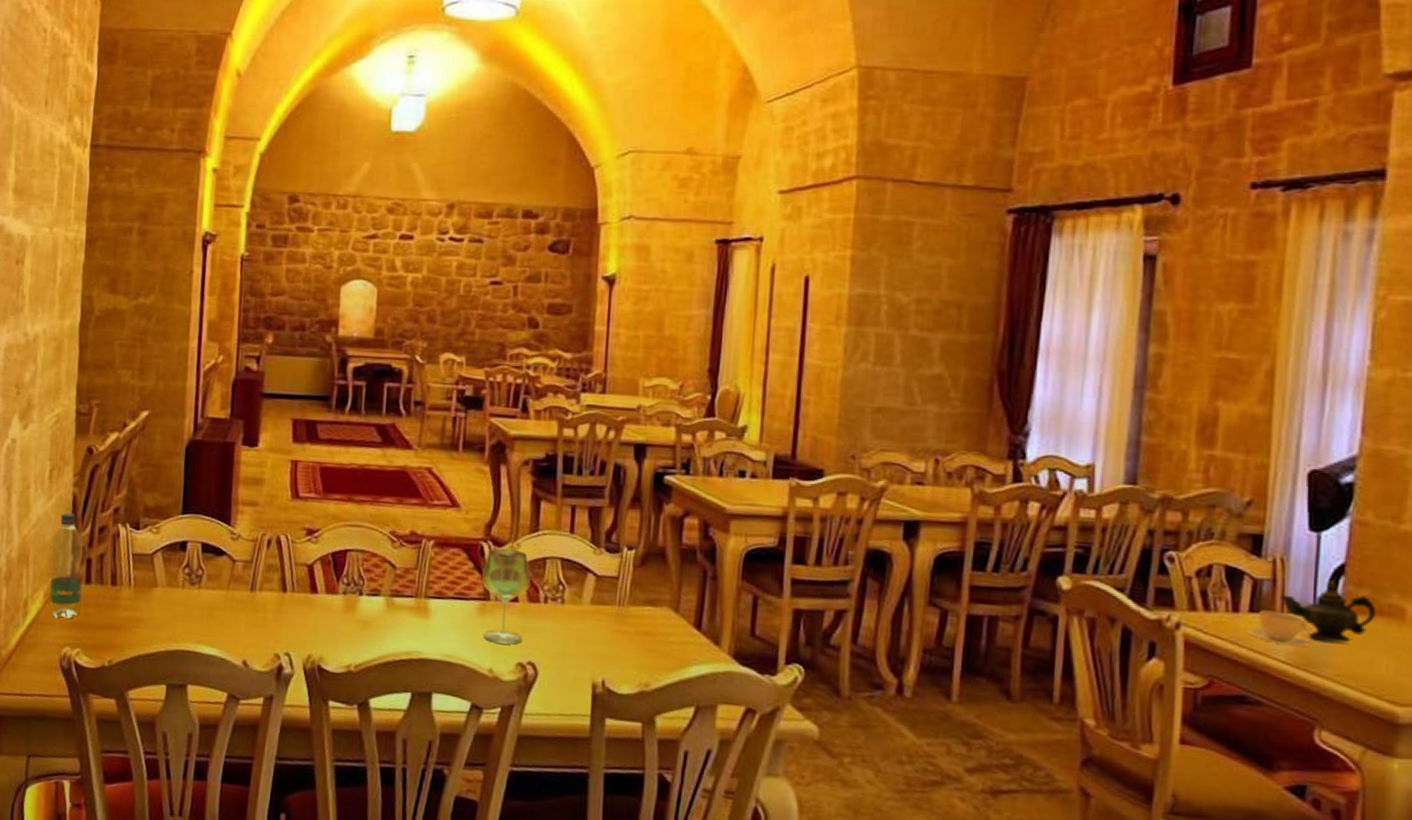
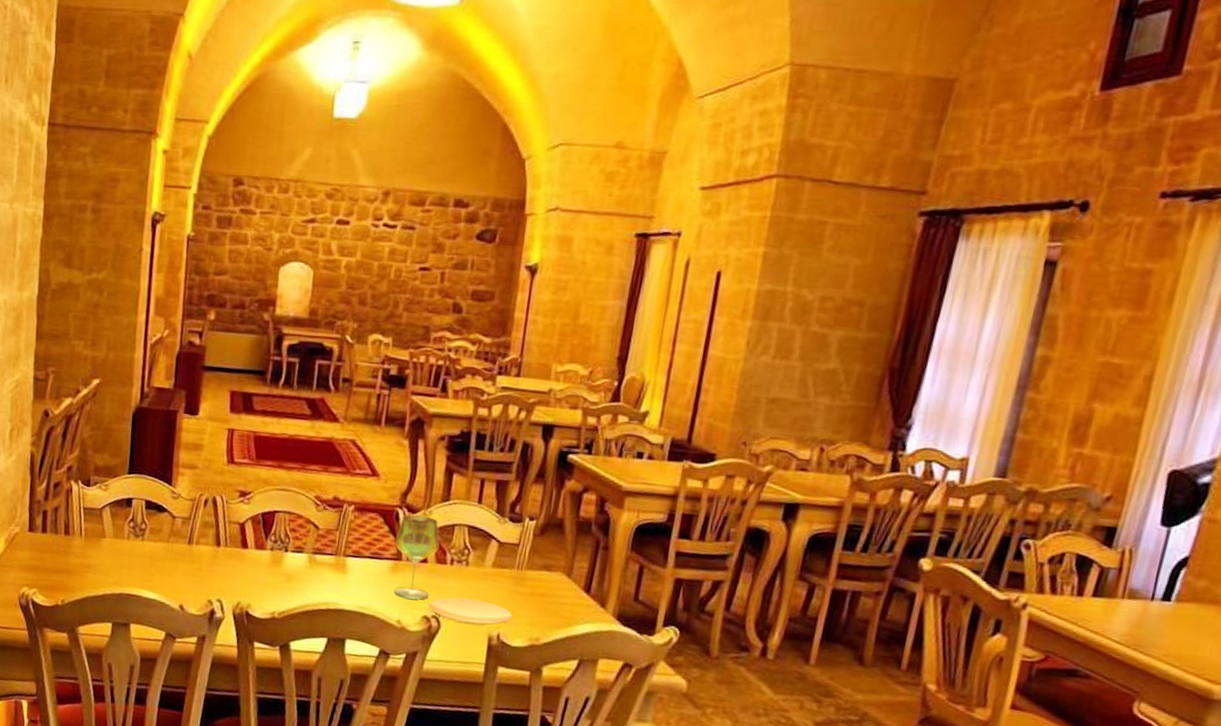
bottle: present [49,513,83,619] -> none [9,469,40,563]
plate: none [522,640,617,672] -> present [428,597,512,626]
teacup: present [1246,610,1312,647] -> none [1087,595,1146,629]
teapot: present [1281,580,1377,643] -> none [1123,571,1211,628]

